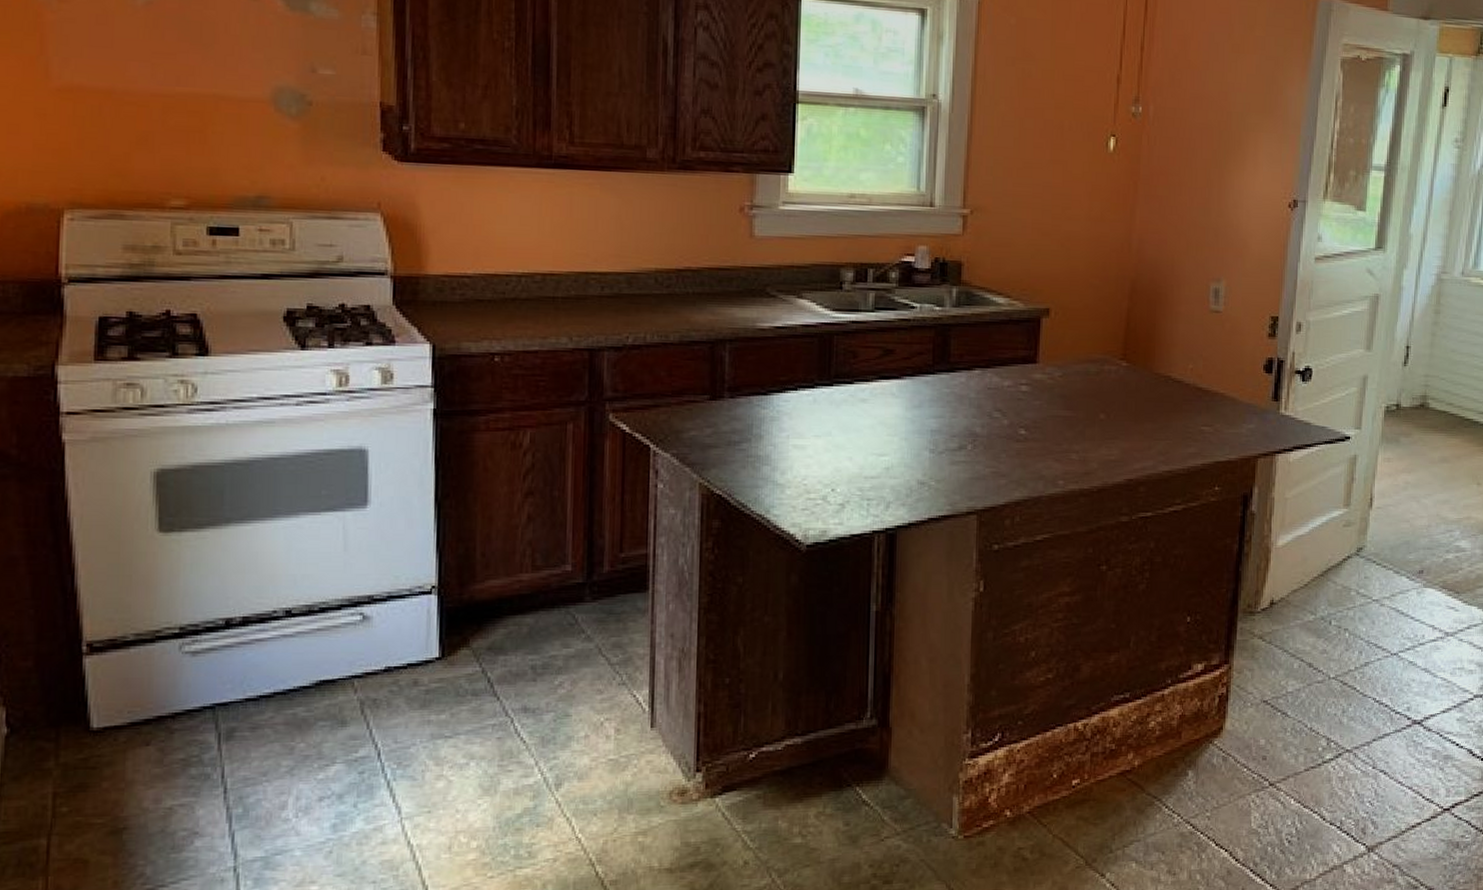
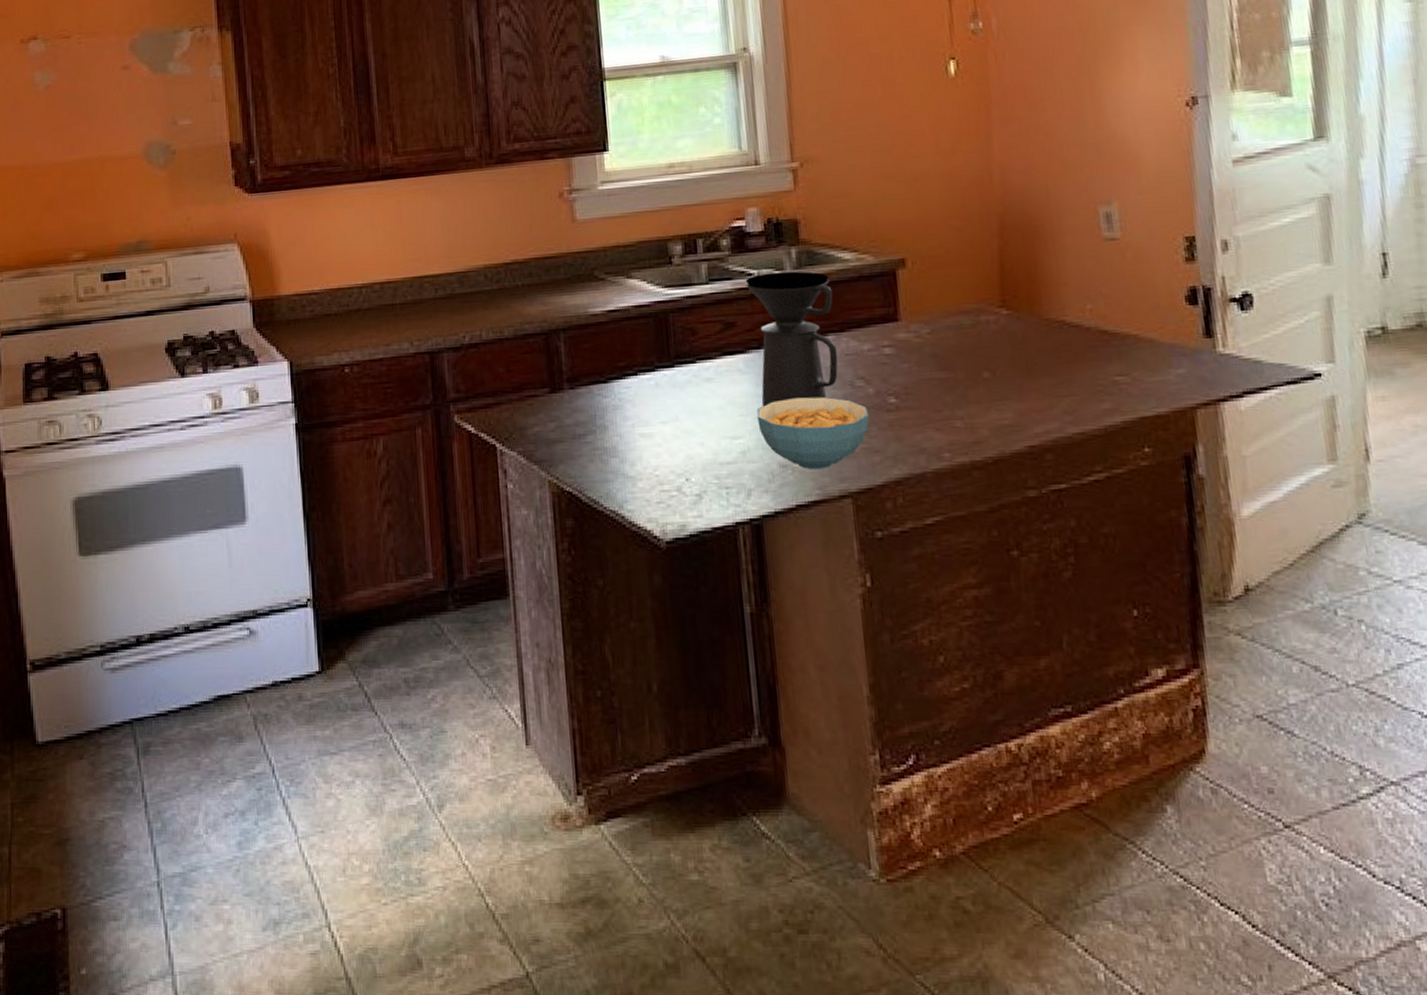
cereal bowl: none [903,423,1001,489] -> present [756,396,869,470]
coffee maker: none [908,308,984,429] -> present [745,271,838,407]

